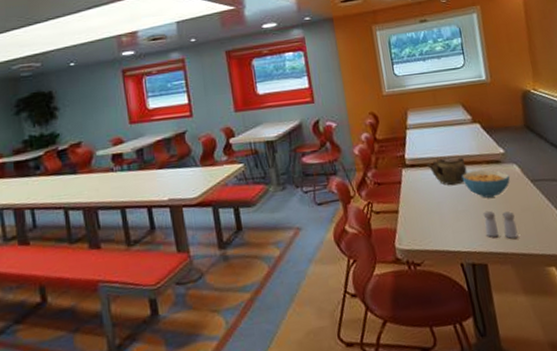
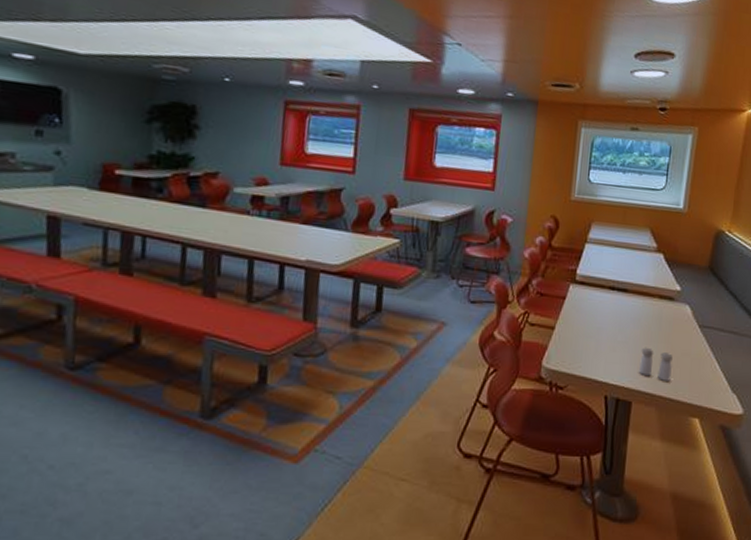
teapot: present [426,157,467,186] -> none [596,281,638,314]
cereal bowl: present [461,170,510,198] -> none [630,302,679,334]

